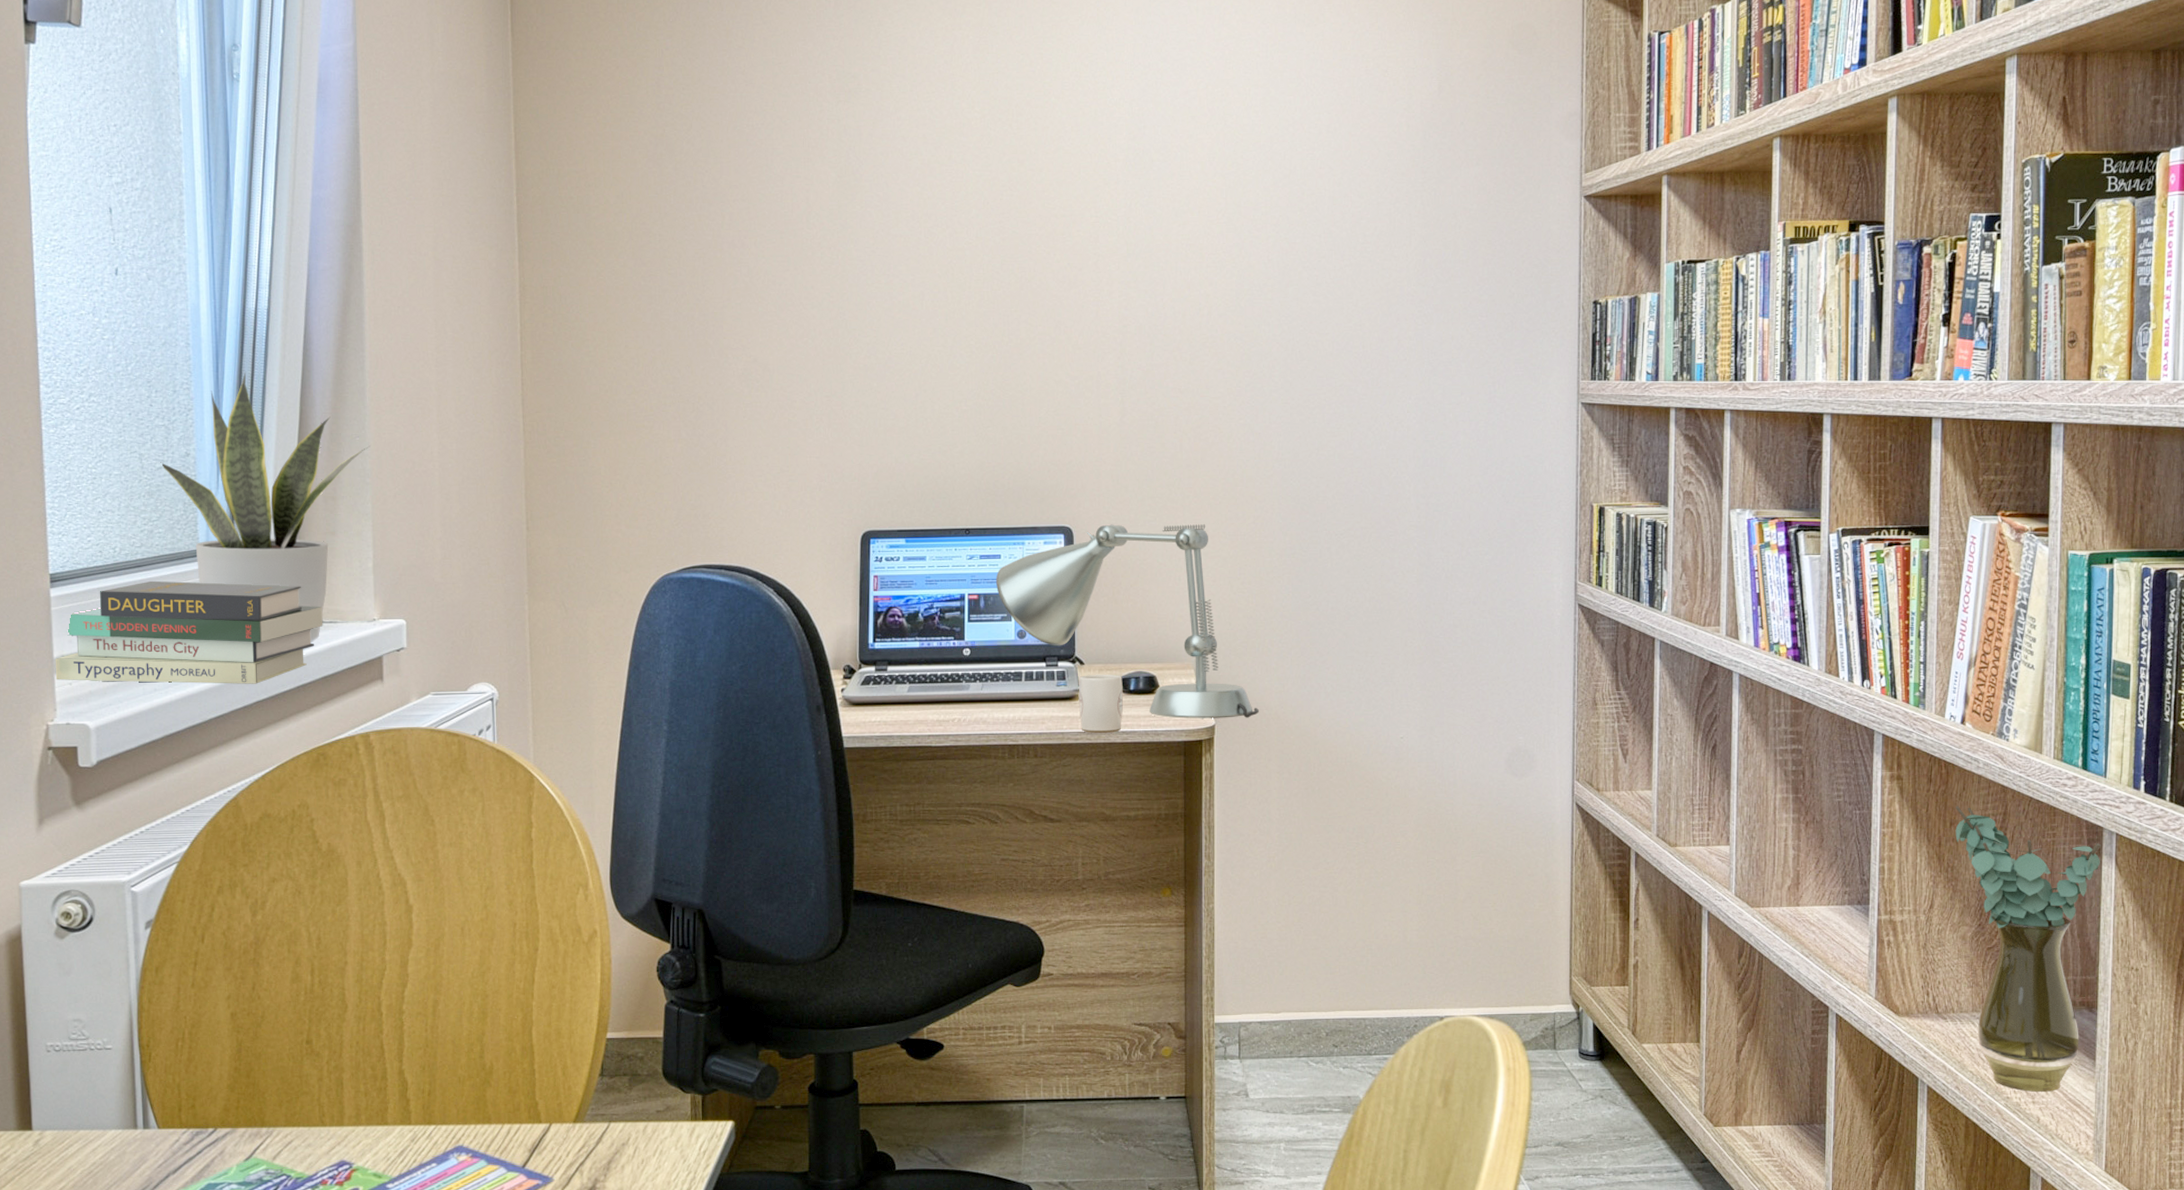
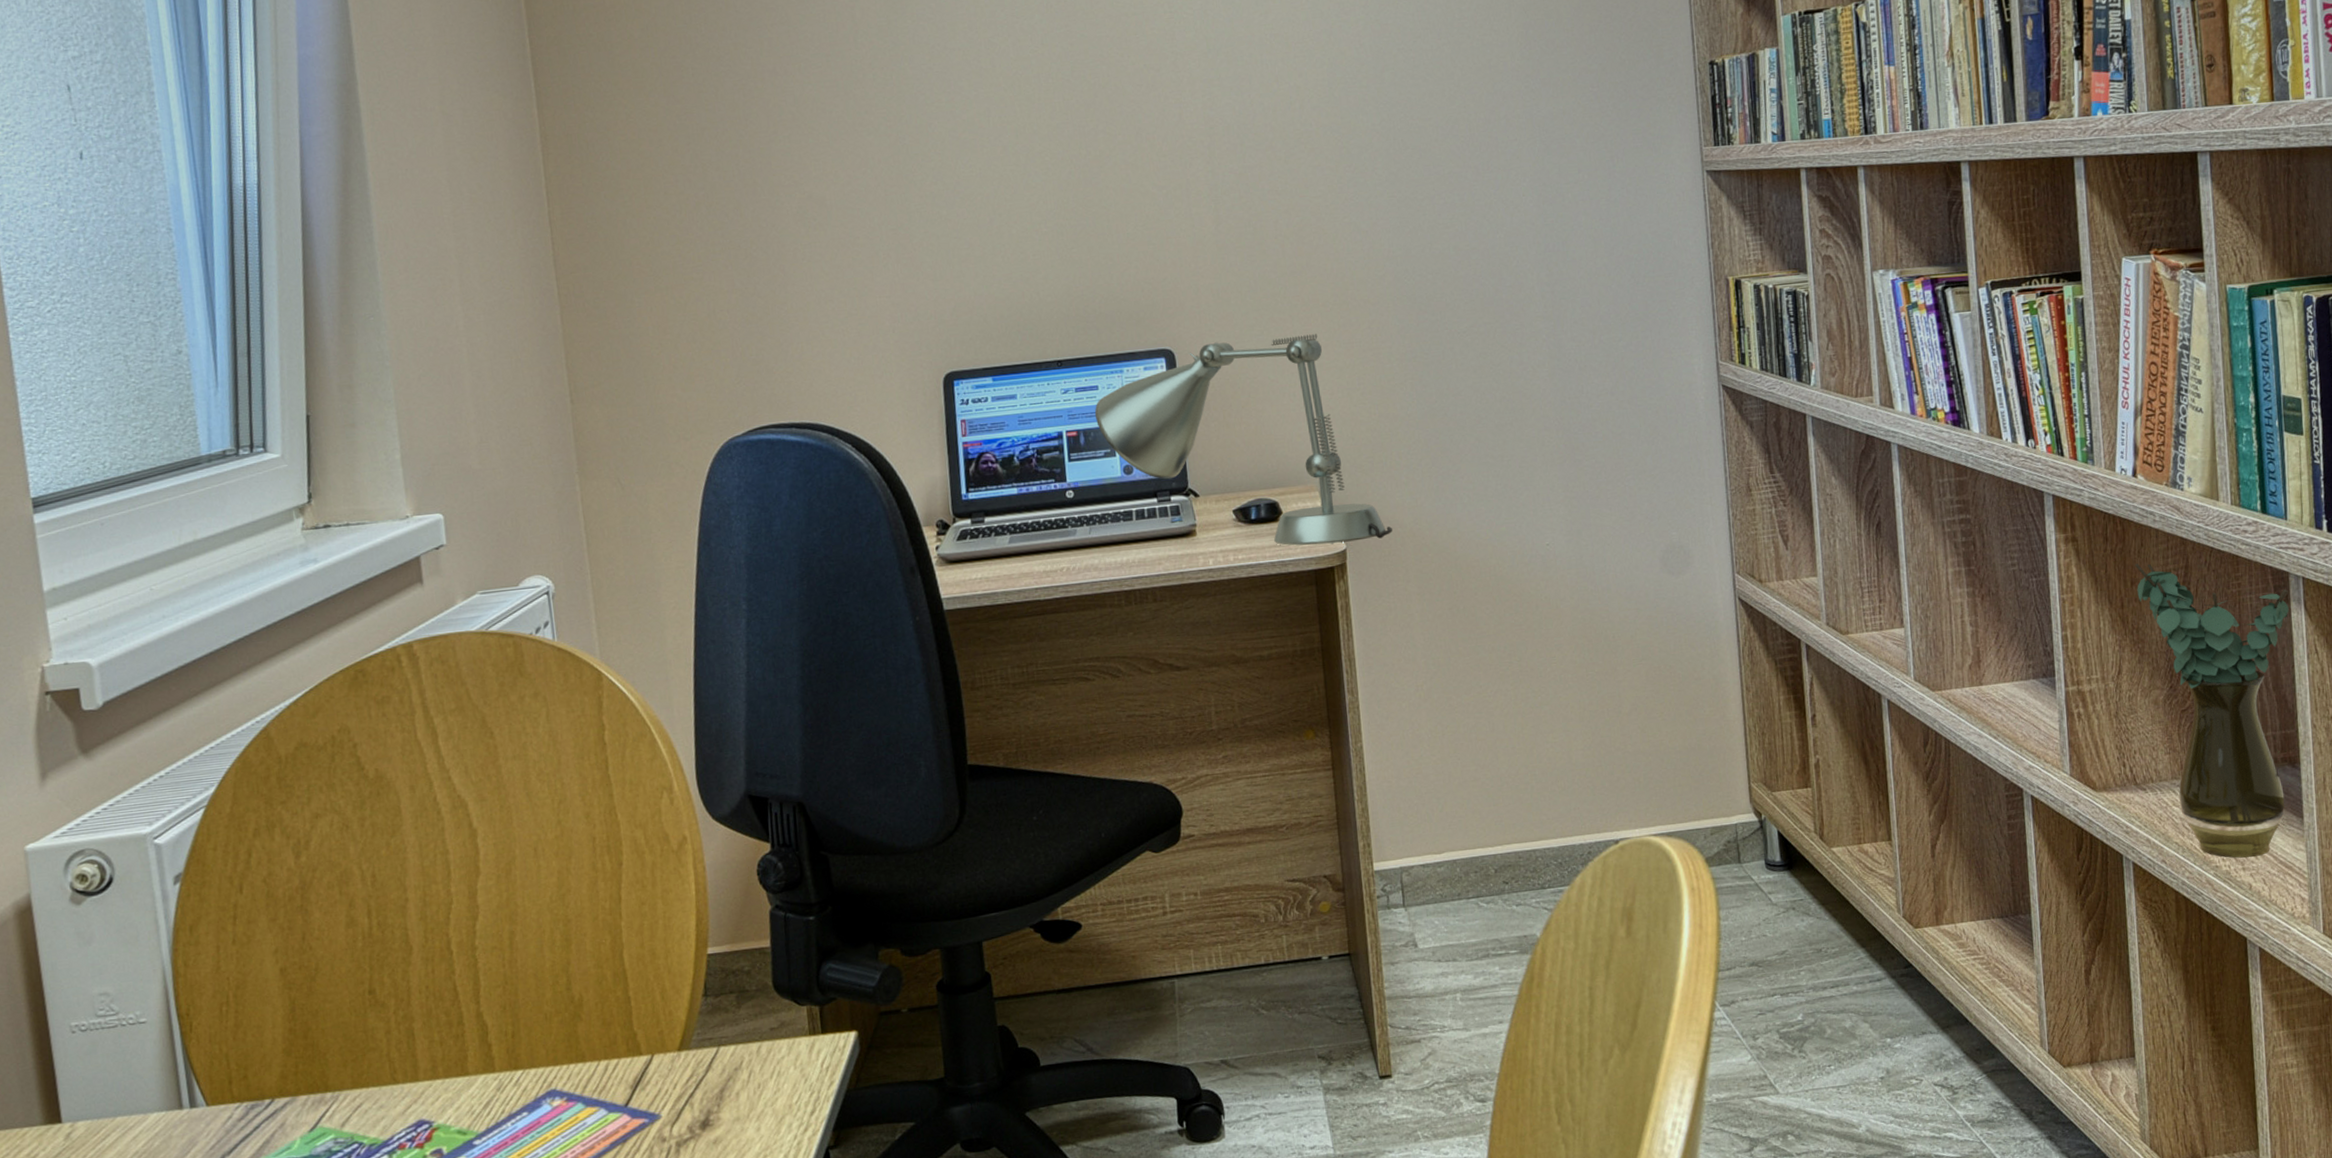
books: present [55,580,323,684] -> none [45,486,350,616]
potted plant: present [160,372,370,644] -> none [149,255,387,550]
mug: present [1078,674,1124,733] -> none [1195,504,1246,570]

